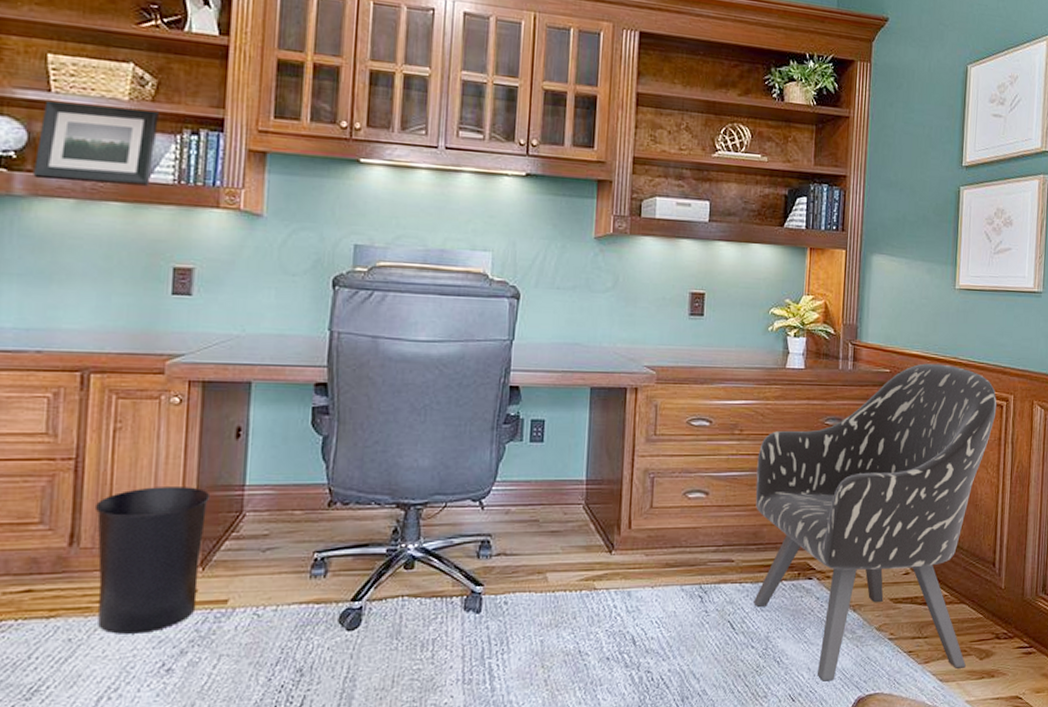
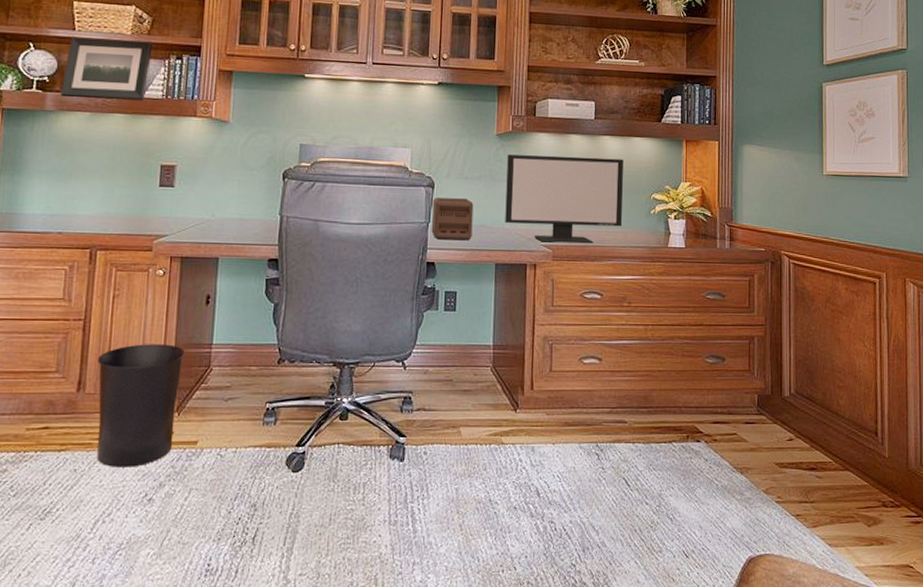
desk organizer: none [515,311,566,361] -> present [431,197,474,240]
computer monitor: none [602,261,740,365] -> present [505,154,623,244]
armchair: present [753,363,997,682] -> none [644,243,870,540]

